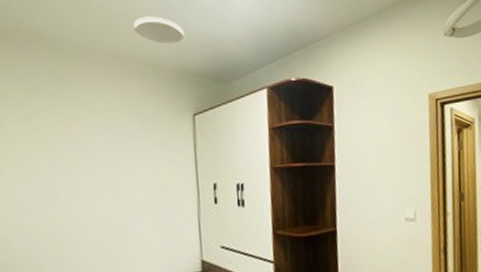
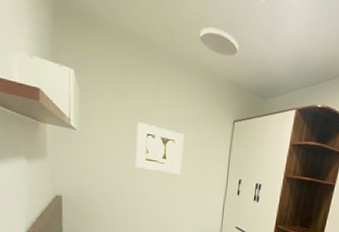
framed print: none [63,138,133,199] -> present [135,122,185,175]

